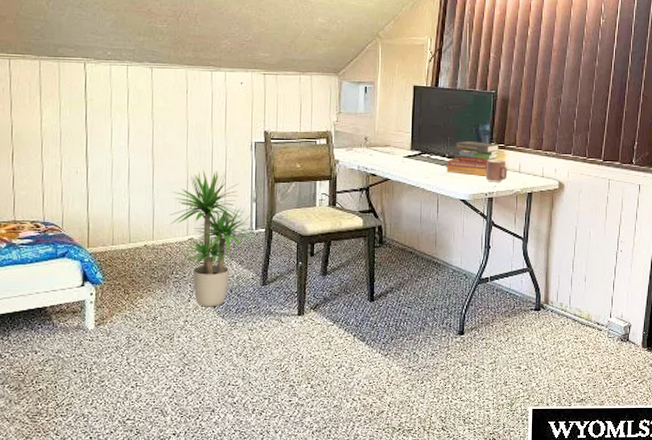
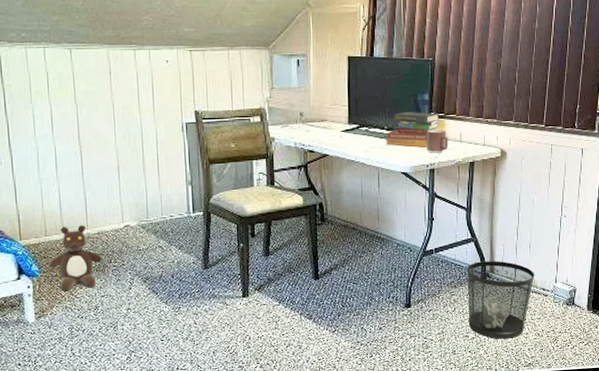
stuffed animal: none [113,236,164,301] -> present [49,225,102,292]
potted plant: present [170,170,257,307] -> none [102,154,195,294]
waste bin: none [521,292,590,372] -> present [466,261,535,339]

